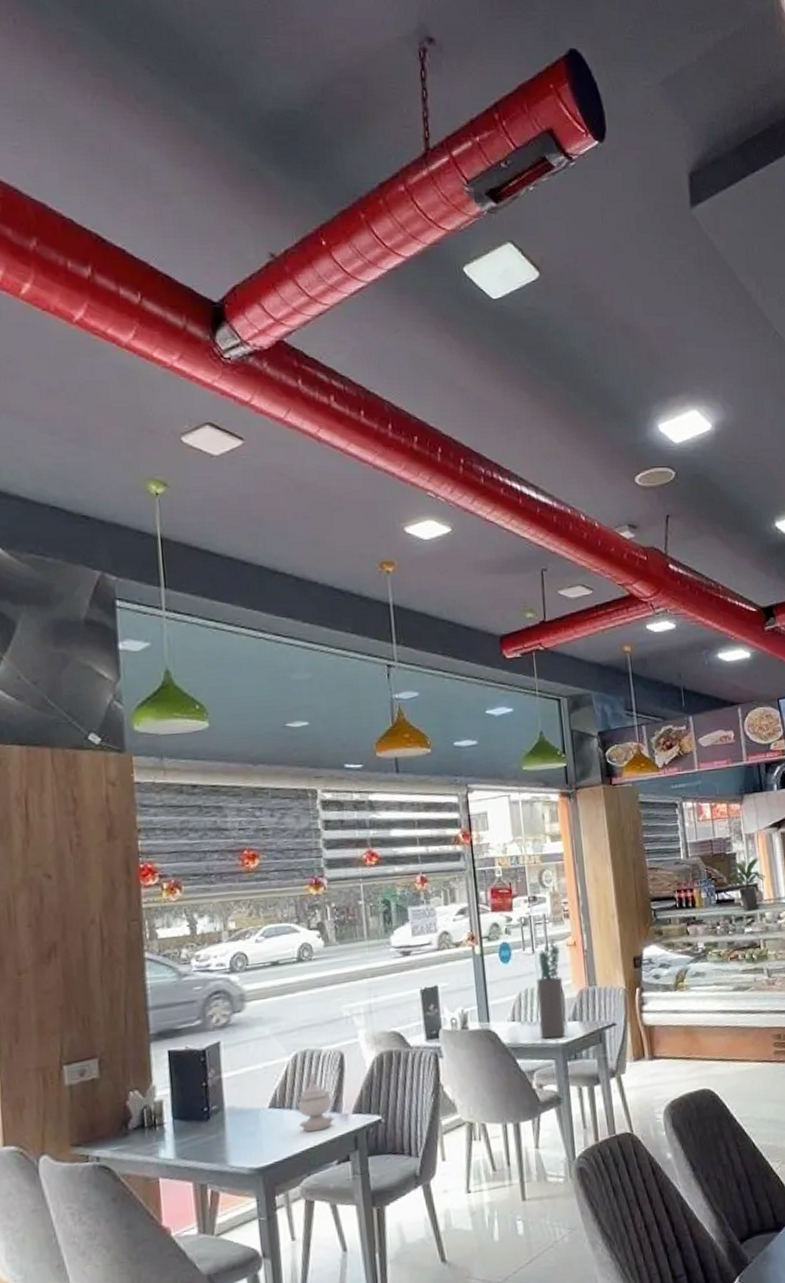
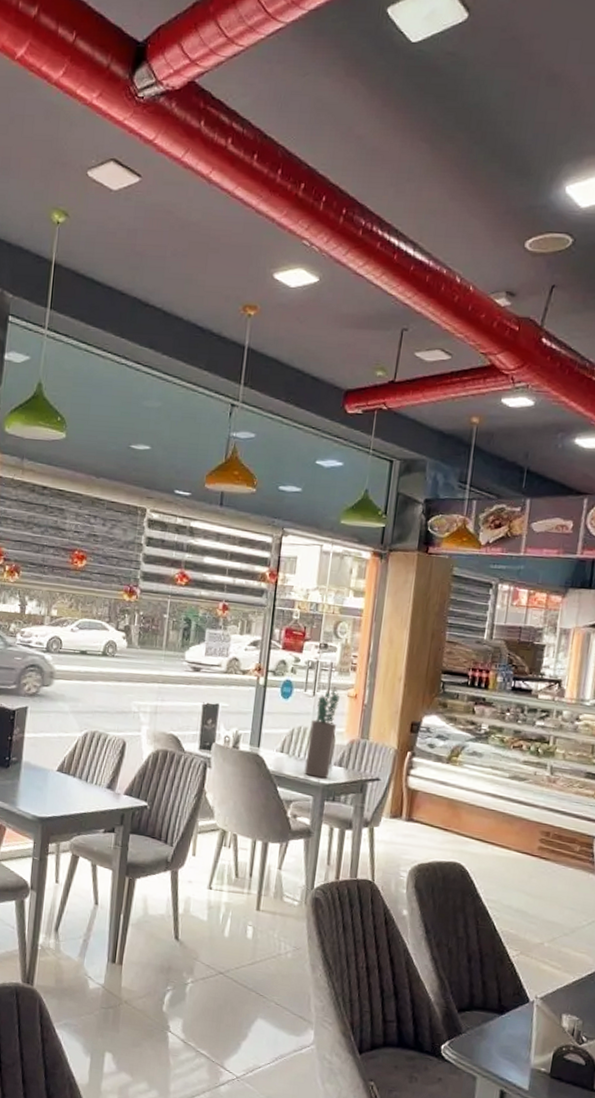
sugar bowl: present [296,1072,335,1132] -> none [78,751,109,801]
potted plant: present [724,856,765,912] -> none [525,653,572,706]

